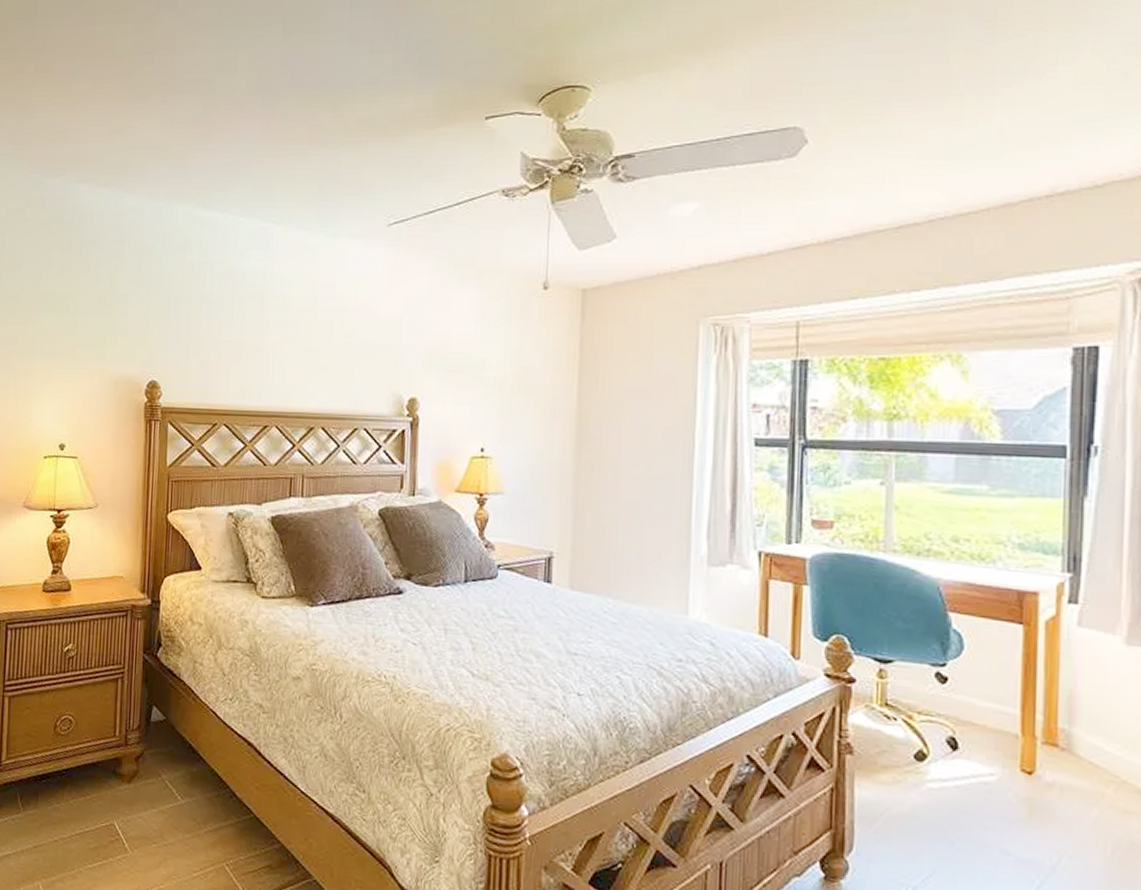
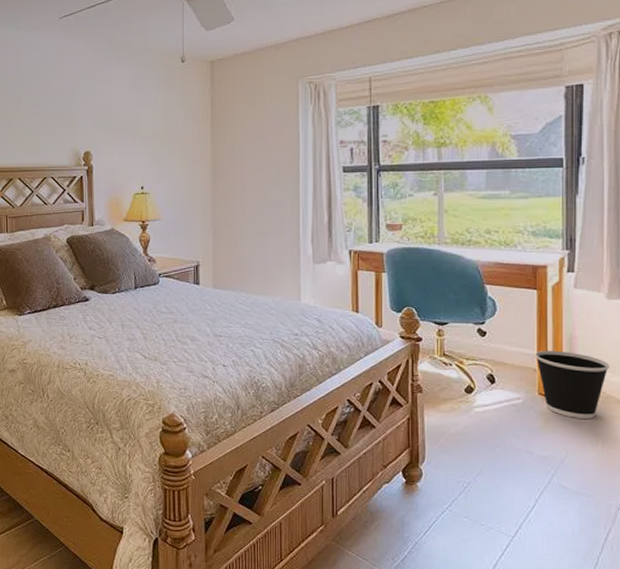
wastebasket: none [1017,709,1128,813] -> present [535,350,610,419]

